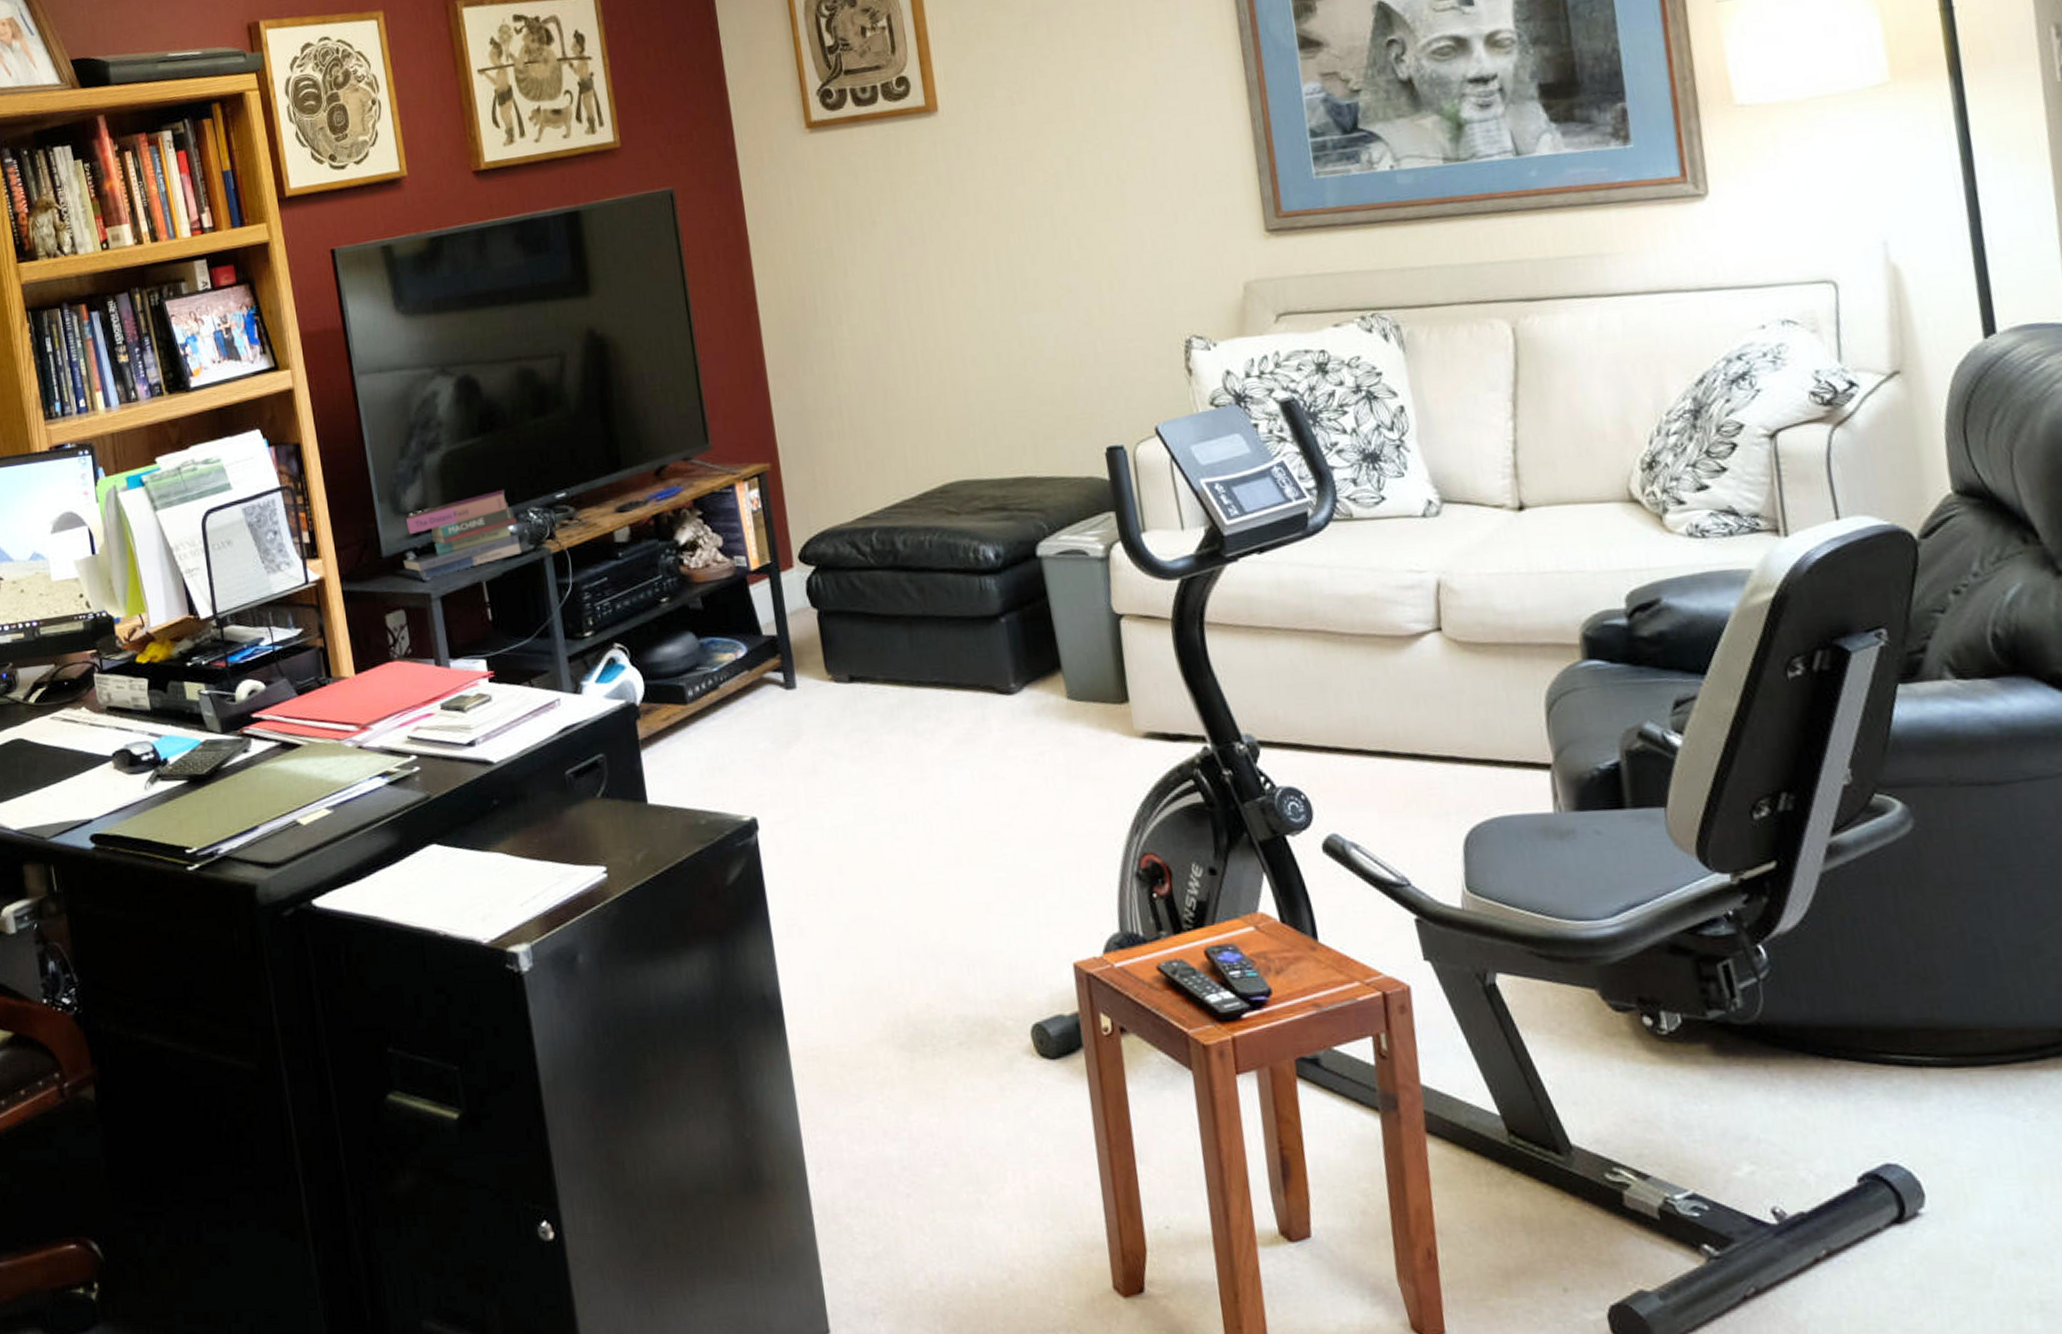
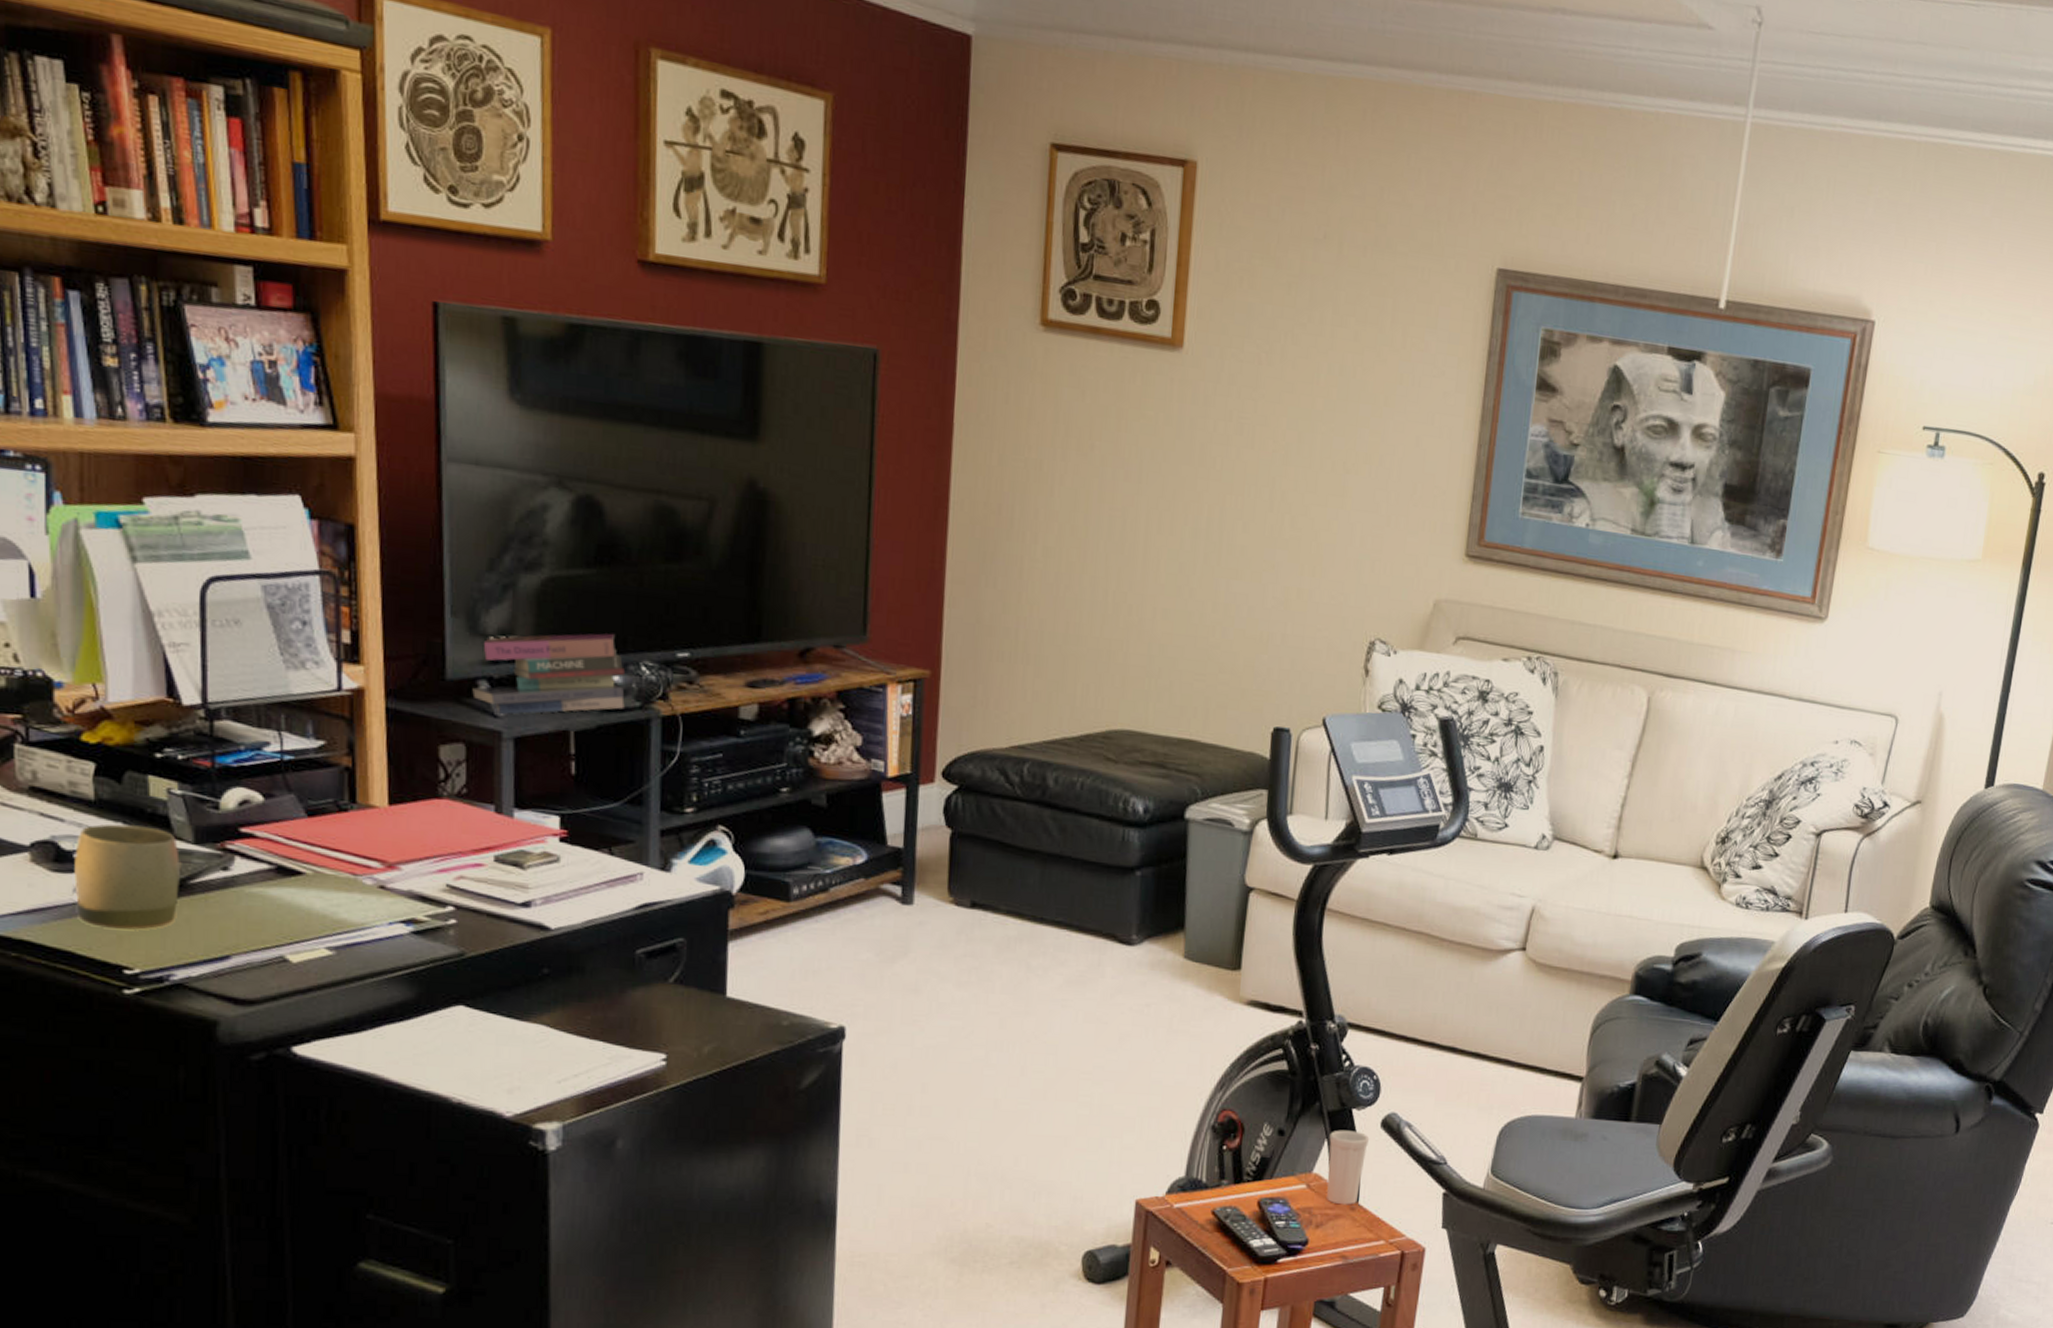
mug: none [142,725,216,816] -> present [74,824,180,930]
cup: none [1267,859,1317,946] -> present [1326,1130,1370,1205]

